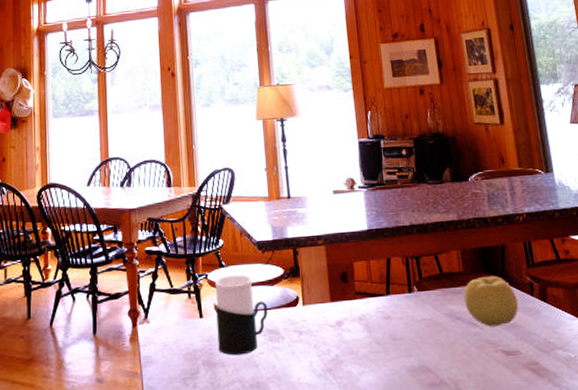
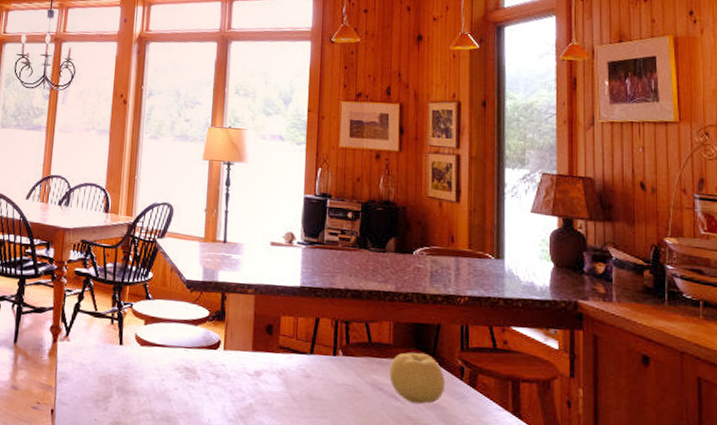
cup: present [214,274,268,356] -> none [134,308,188,388]

